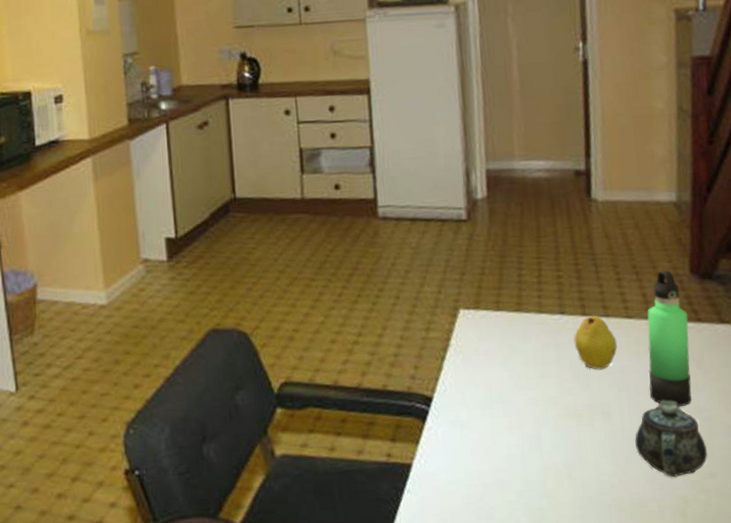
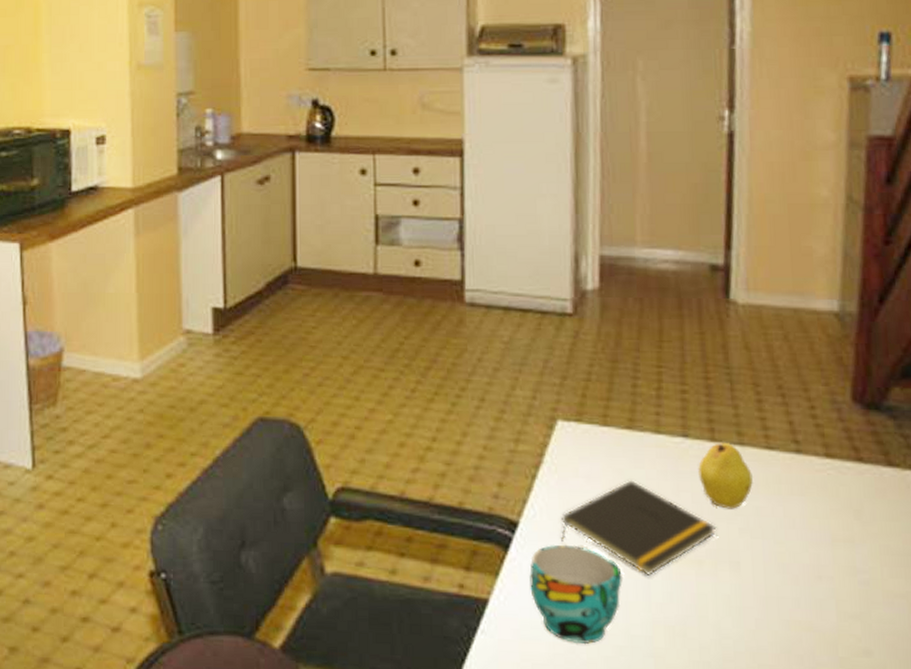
cup: none [444,411,520,493] -> present [529,544,624,645]
notepad: none [466,353,591,432] -> present [560,480,717,577]
teapot: present [635,400,708,478] -> none [769,554,862,651]
thermos bottle: present [647,271,692,406] -> none [791,396,846,564]

